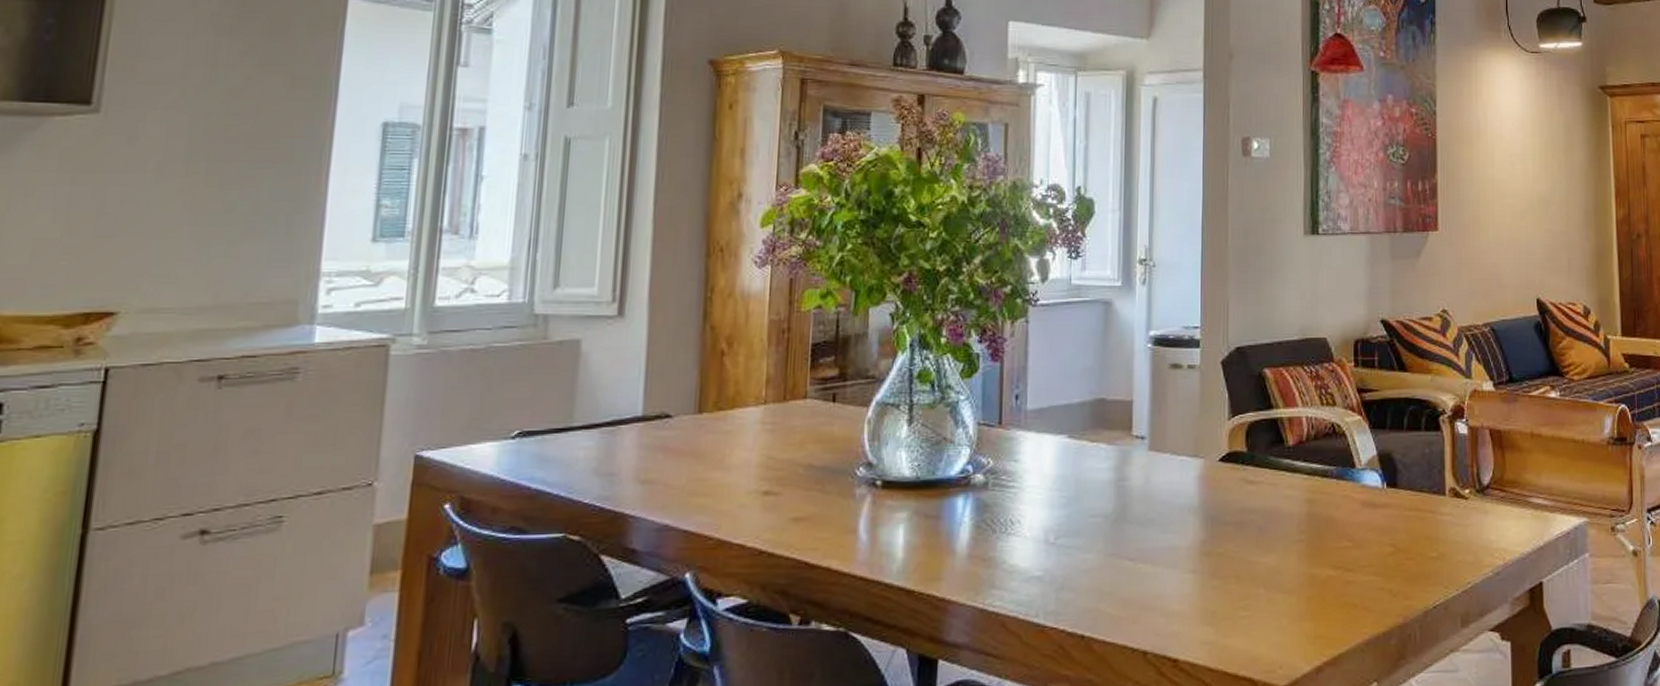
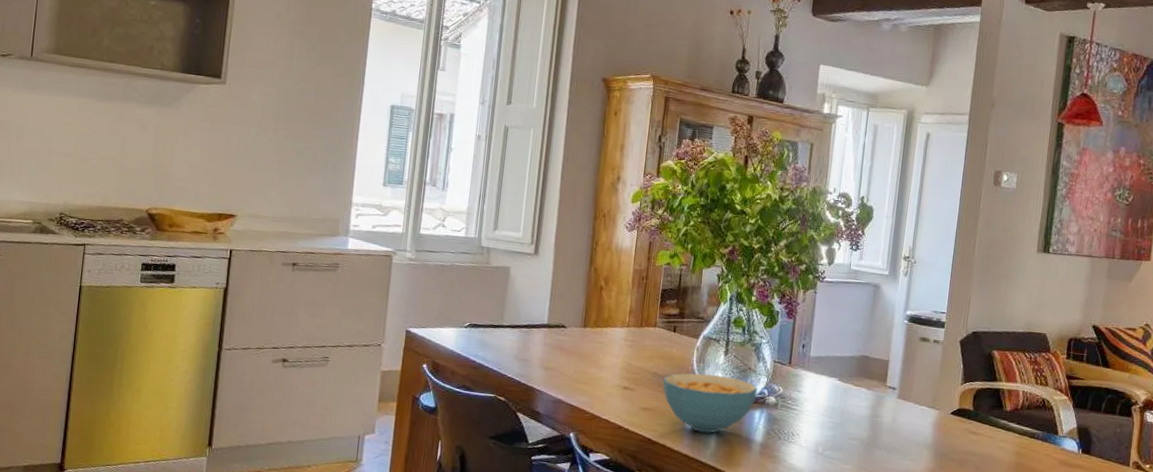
cereal bowl: none [821,454,958,541] -> present [662,372,758,433]

